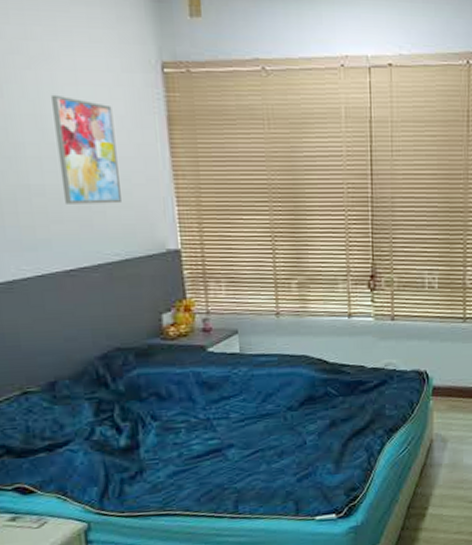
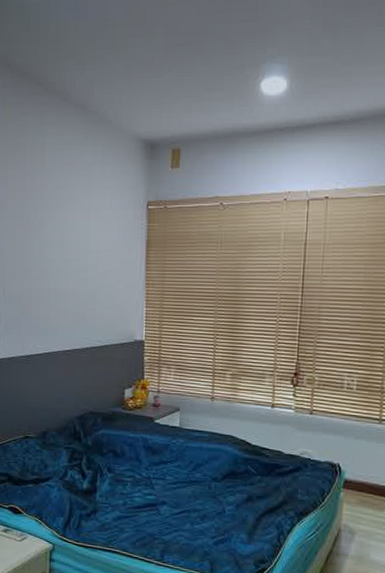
wall art: present [51,94,121,204] -> none [70,226,110,304]

